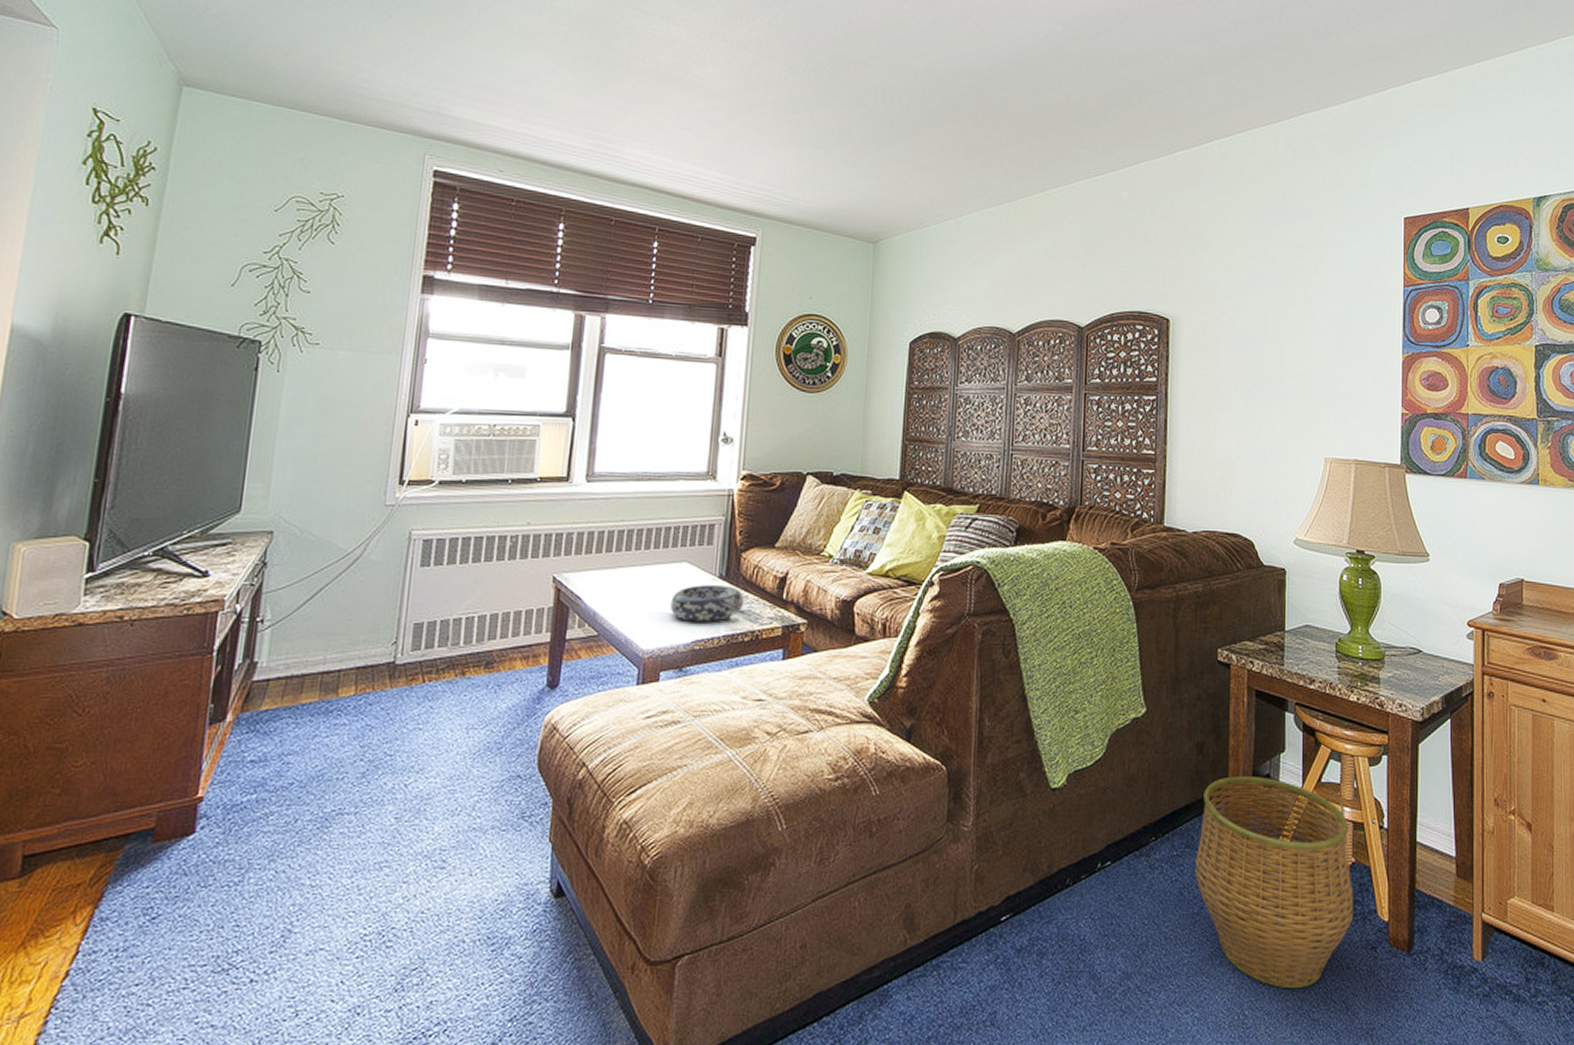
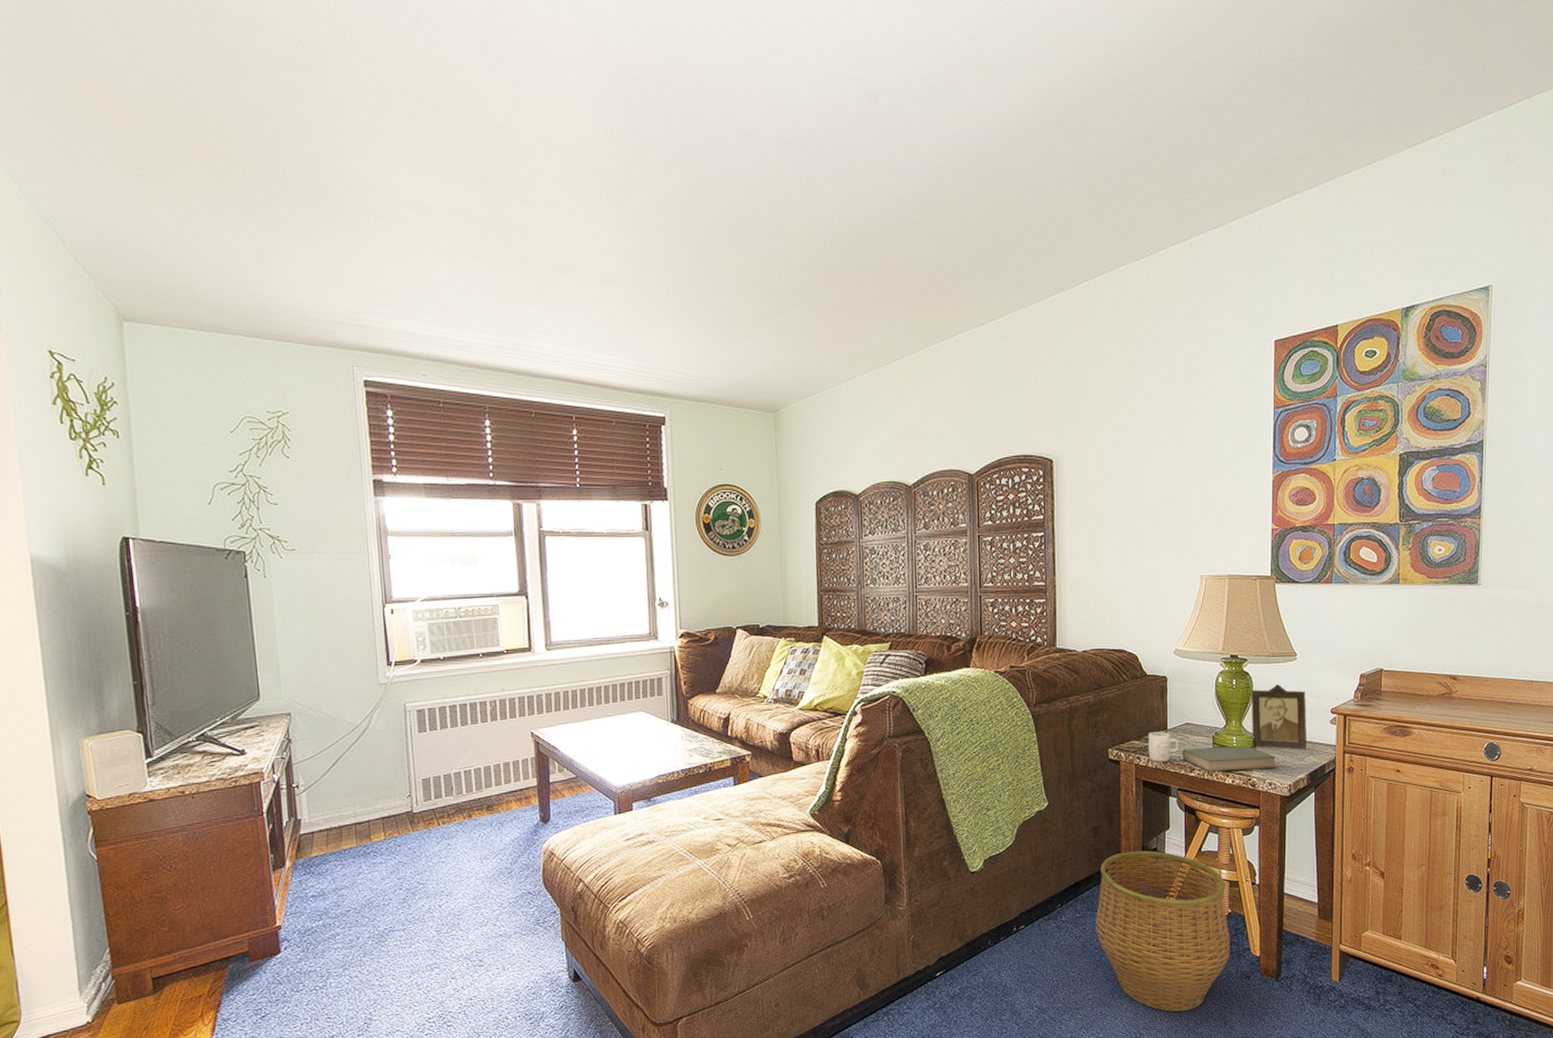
decorative bowl: present [669,584,744,622] -> none [632,728,696,760]
mug: none [1263,633,1298,669] -> present [1148,732,1179,762]
book: none [1301,656,1407,687] -> present [1182,746,1276,772]
photo frame: none [1379,588,1442,666] -> present [1251,684,1307,750]

